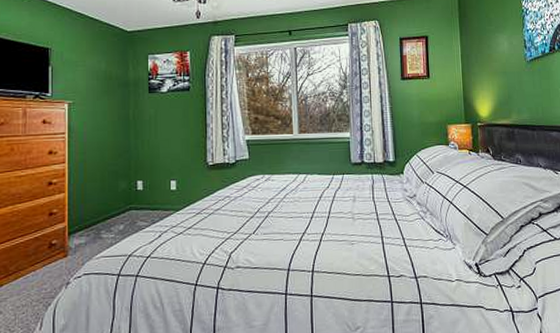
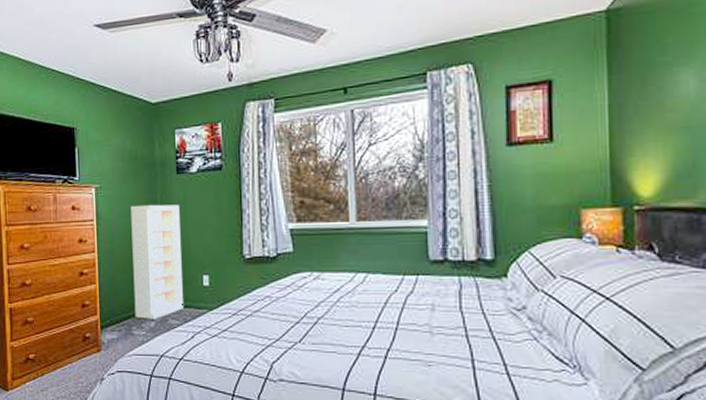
shelving unit: none [103,119,152,223] -> present [131,204,183,319]

